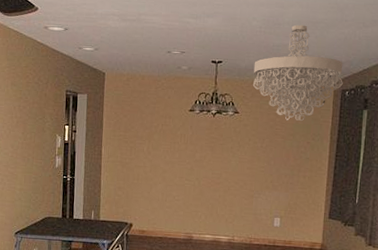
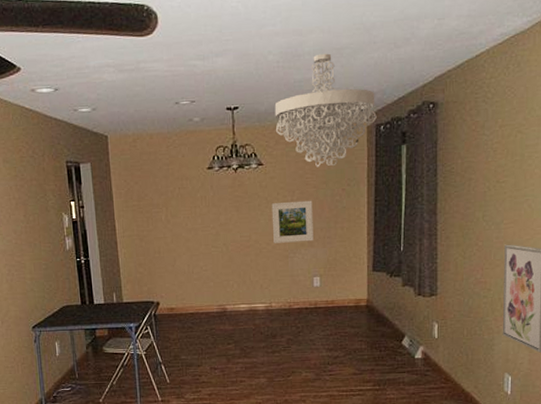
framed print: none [241,147,280,185] -> present [271,200,313,243]

